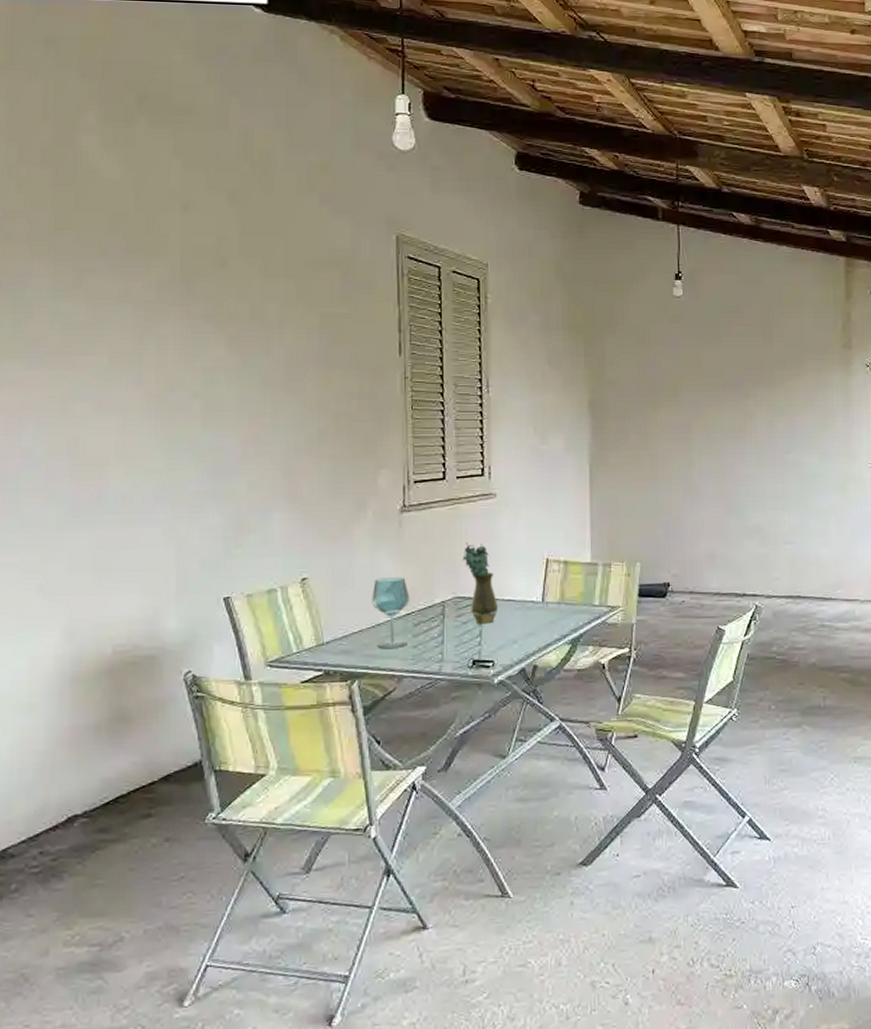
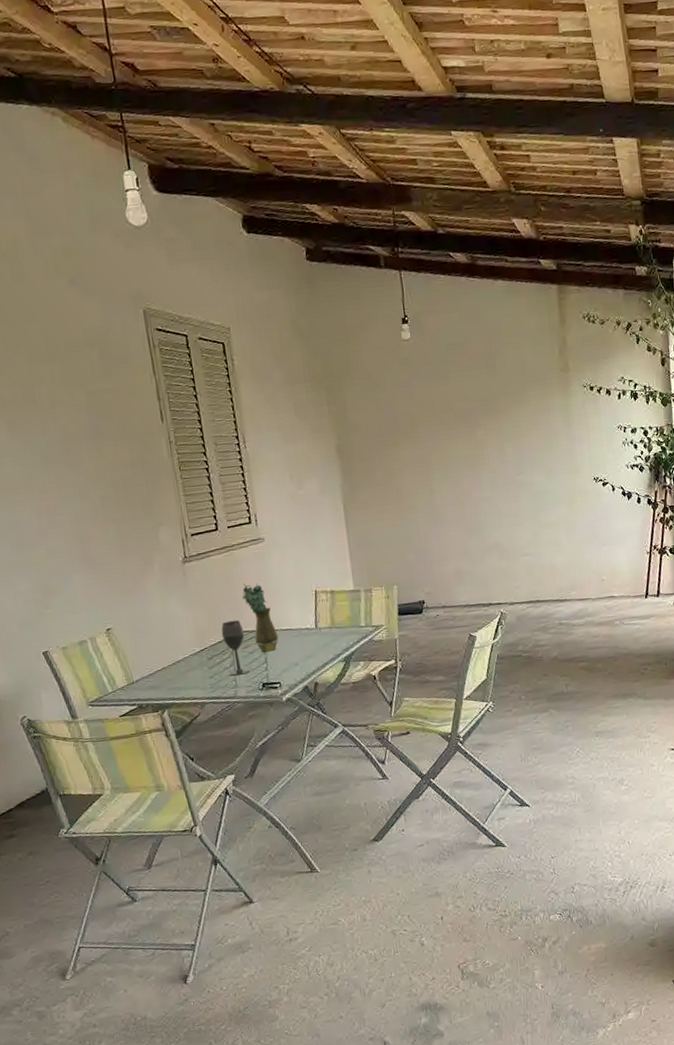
wine glass: present [372,577,410,649] -> none [168,619,205,682]
wine glass: none [433,583,460,648] -> present [221,619,250,676]

